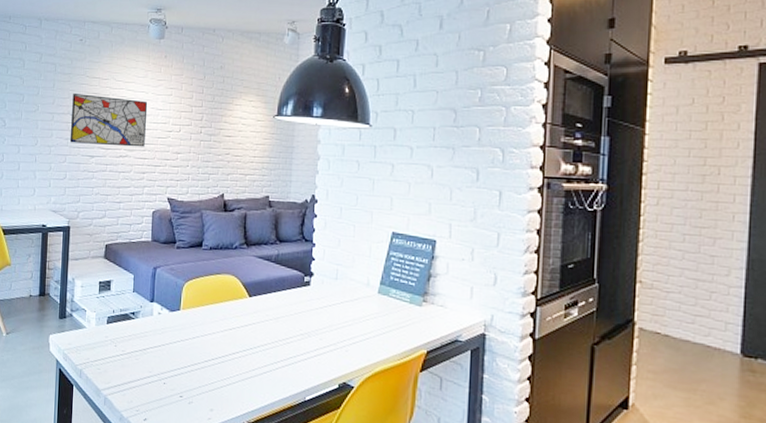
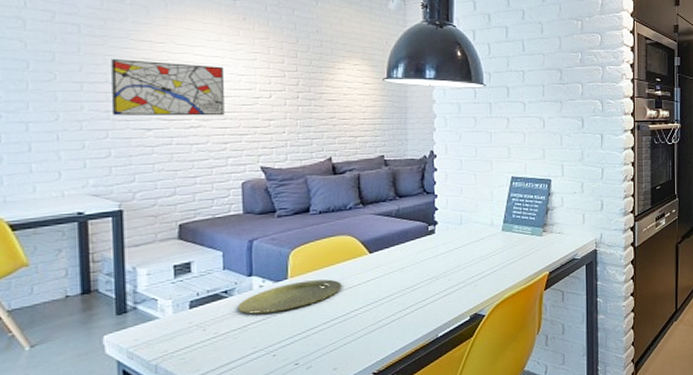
plate: none [141,314,223,342] -> present [238,279,342,314]

